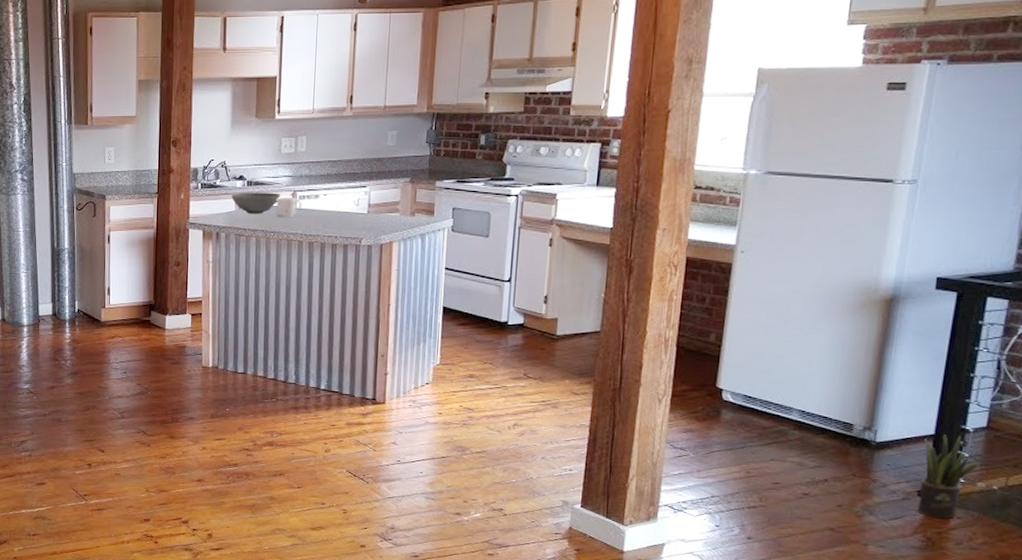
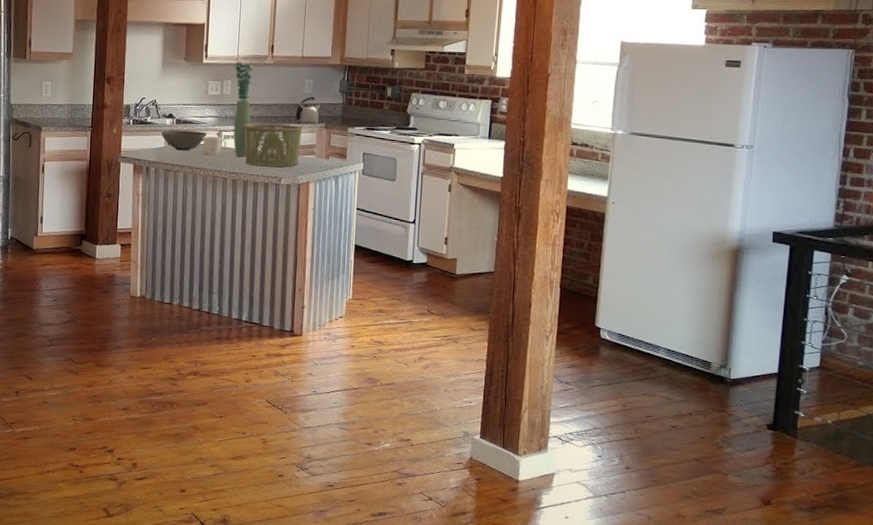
vase: none [308,112,330,220] -> present [233,58,253,159]
basket: none [319,180,387,228] -> present [242,123,304,168]
kettle: none [377,149,406,180] -> present [295,96,321,125]
potted plant: present [917,434,981,519] -> none [767,373,817,450]

